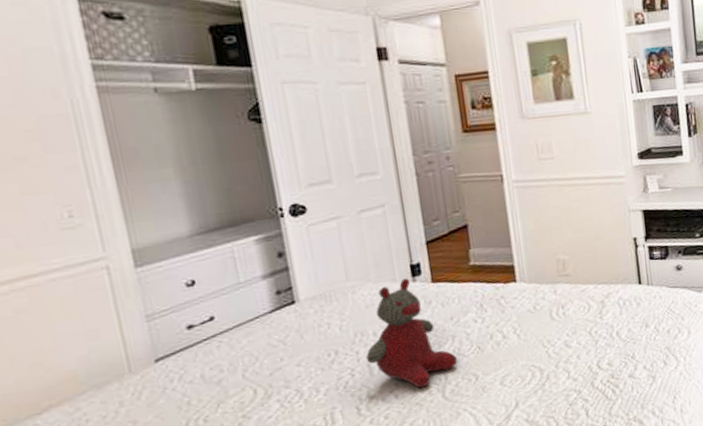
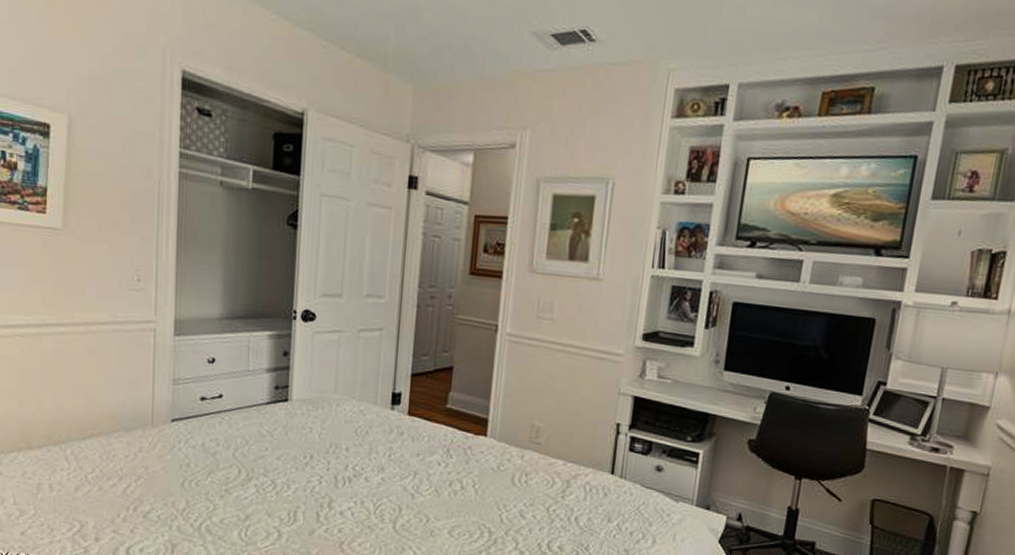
stuffed bear: present [366,278,457,388] -> none [335,404,414,514]

